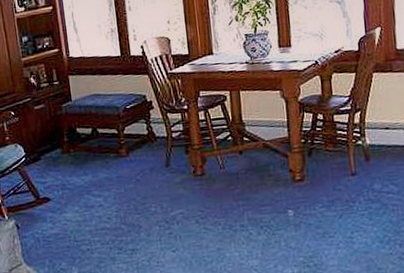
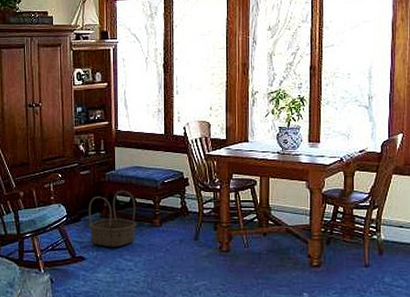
basket: none [47,121,102,185] -> present [88,190,137,248]

